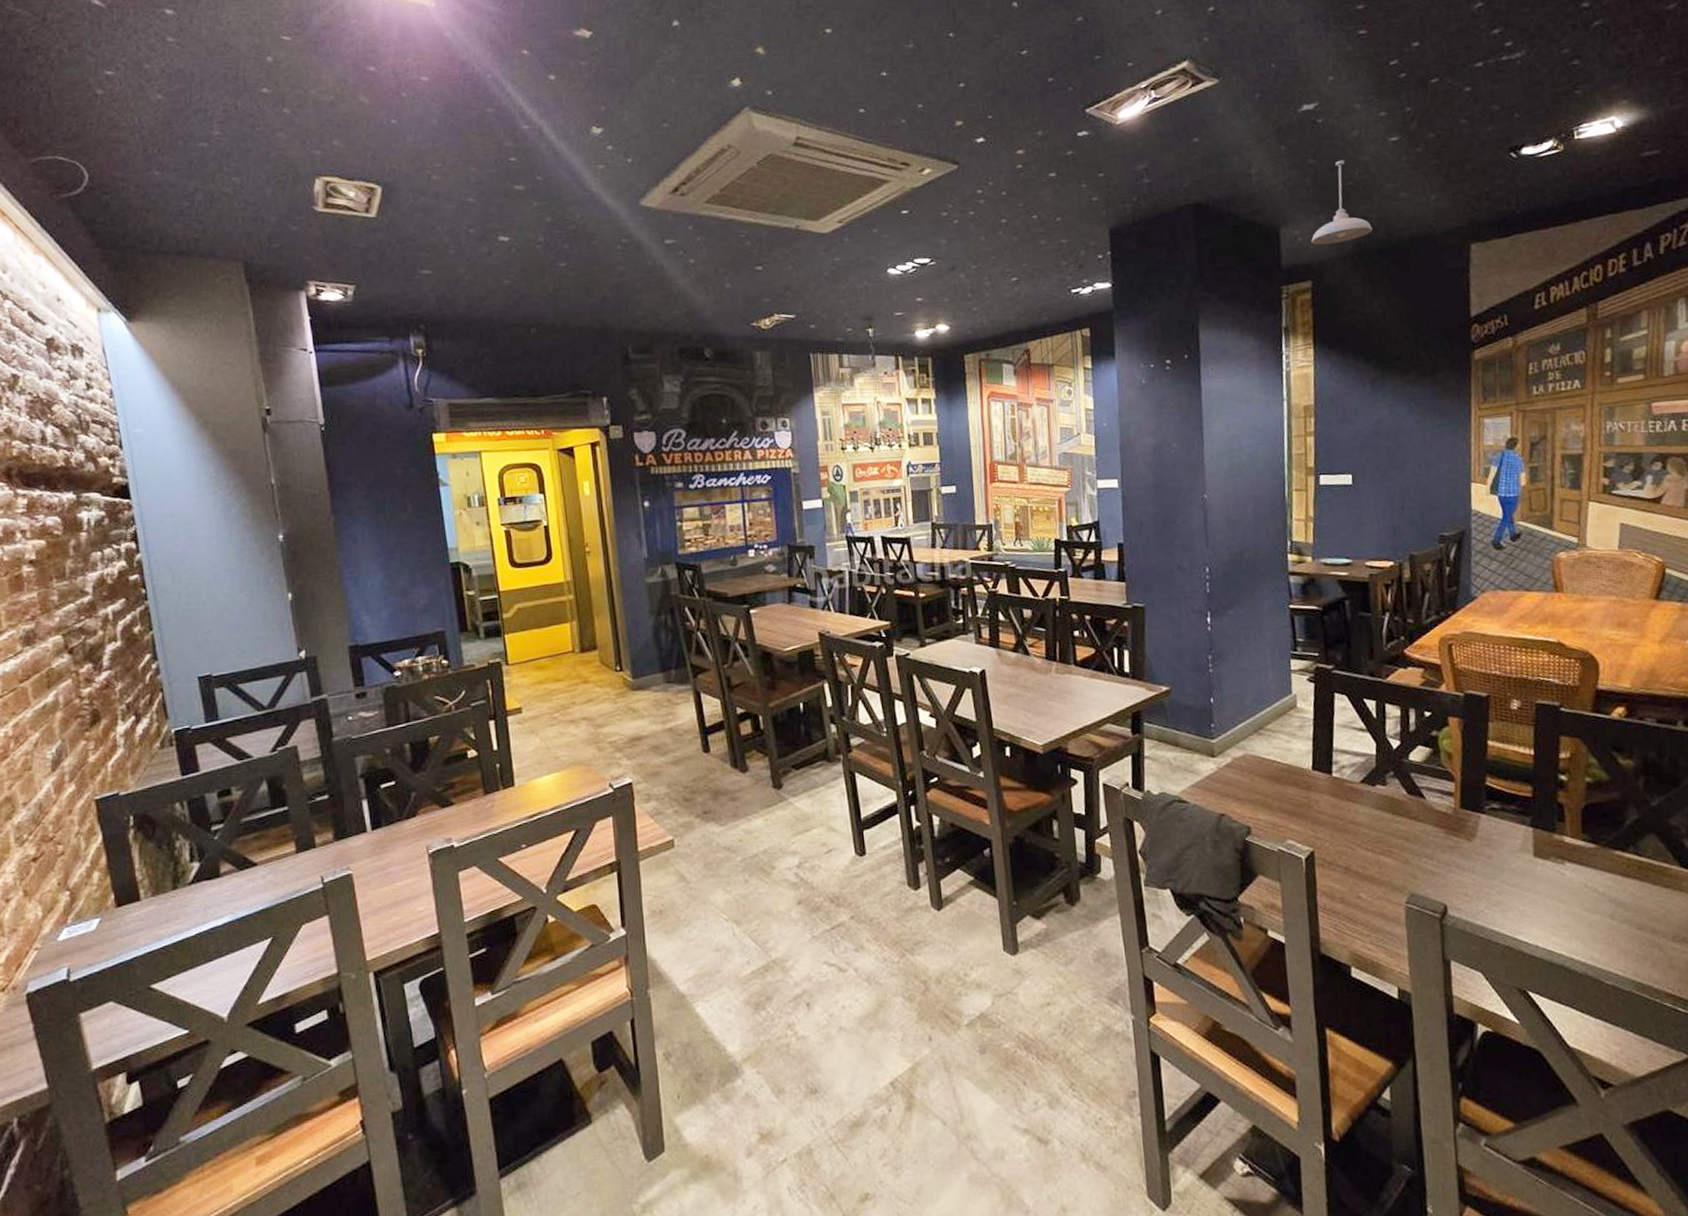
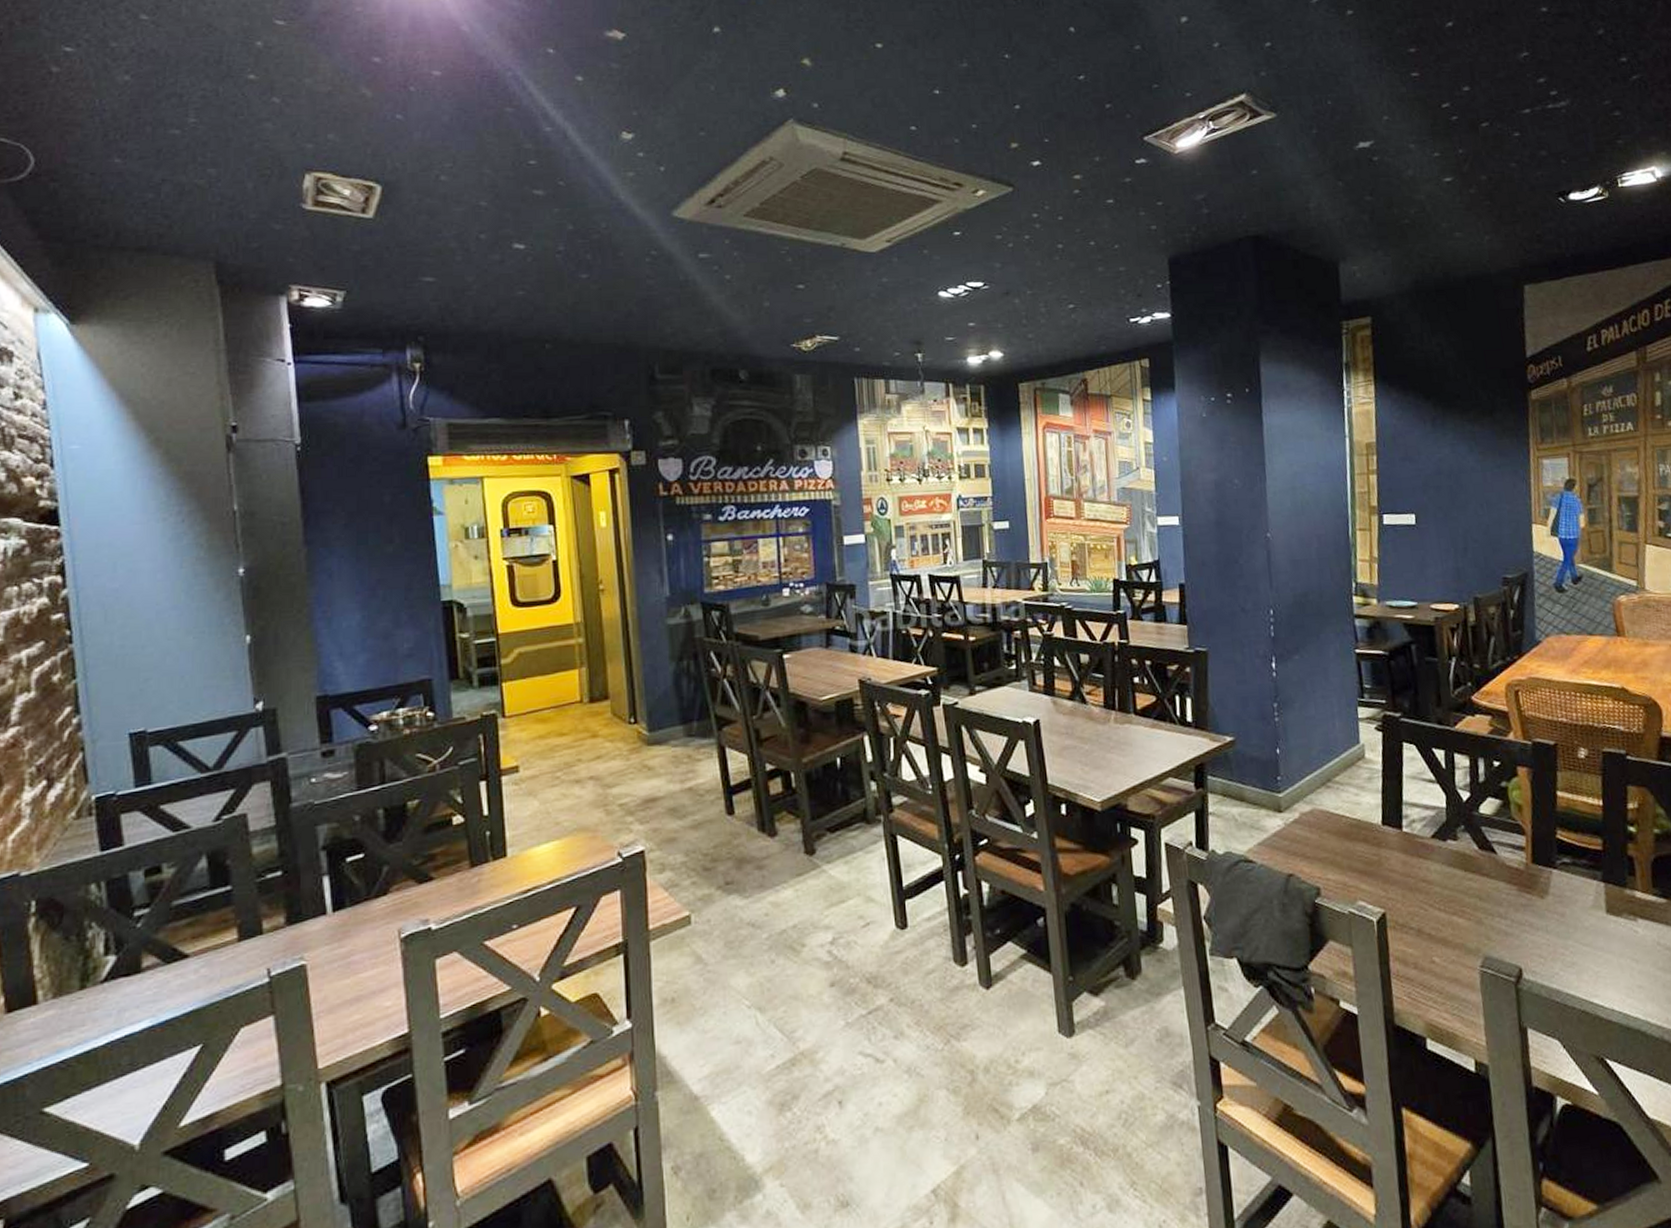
pendant light: present [1311,159,1373,245] -> none [1370,198,1429,282]

